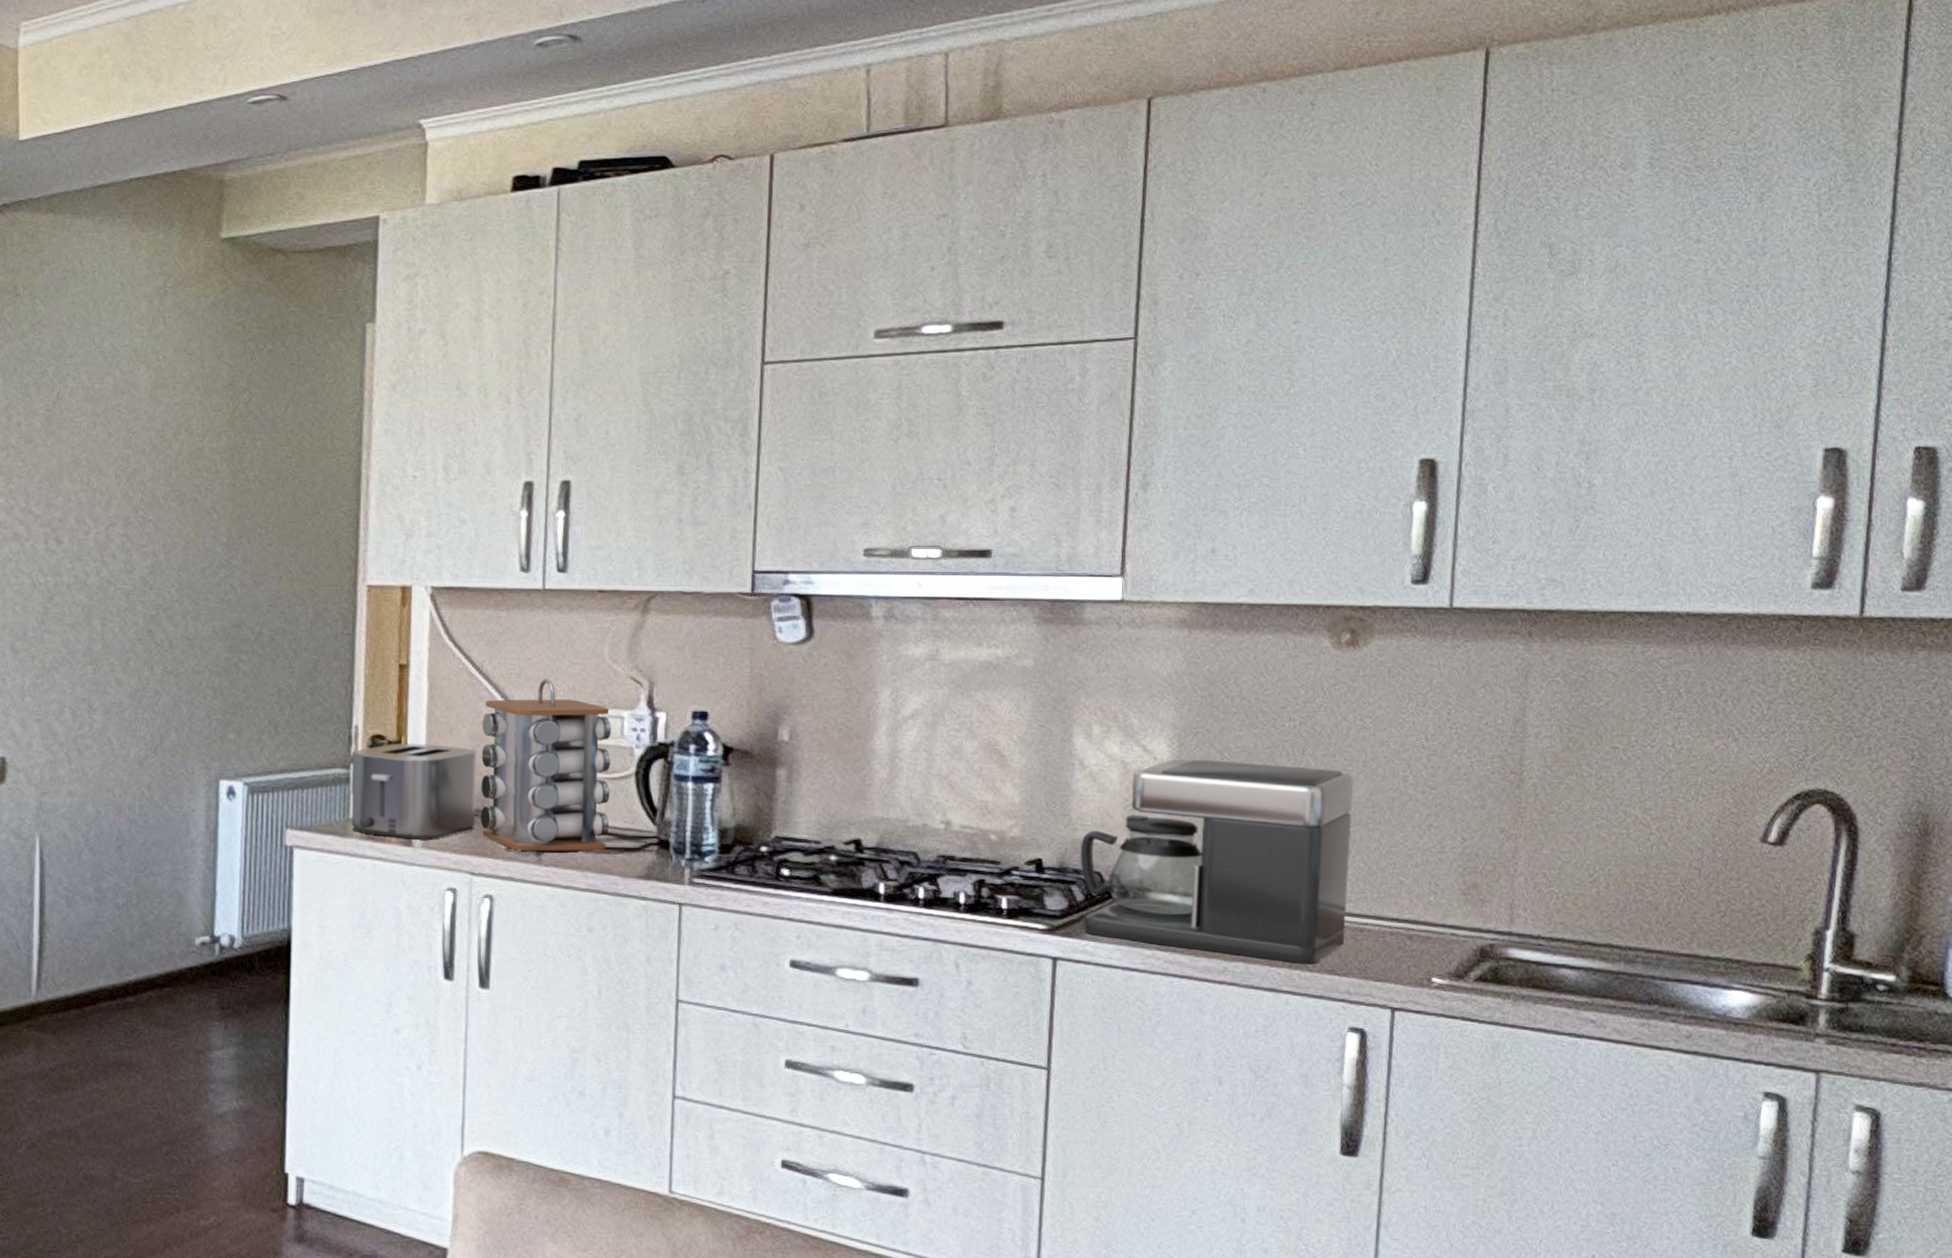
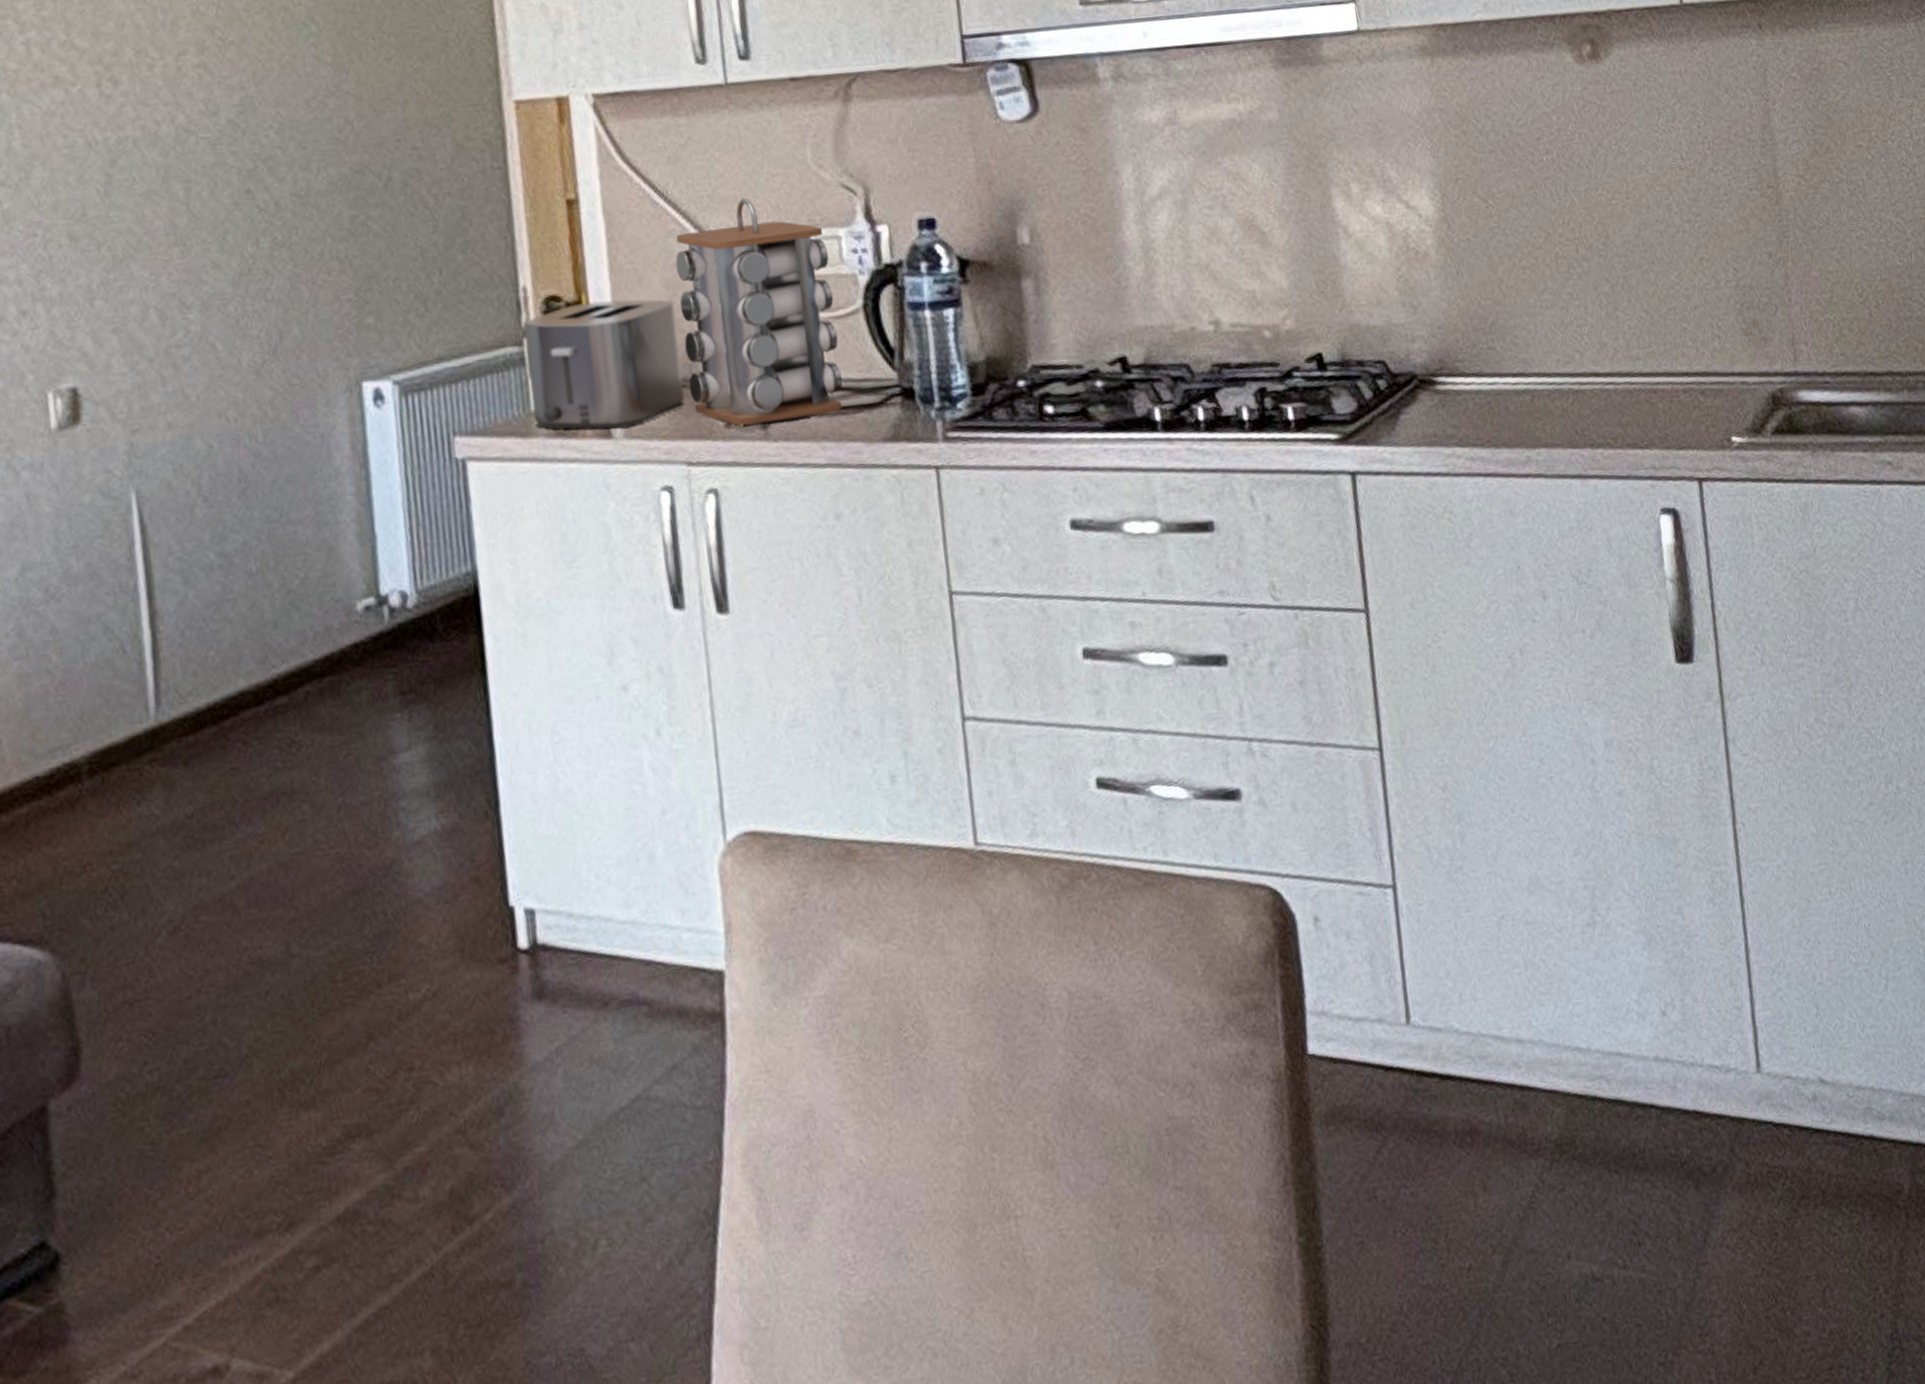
coffee maker: present [1080,759,1354,965] -> none [1359,205,1641,443]

